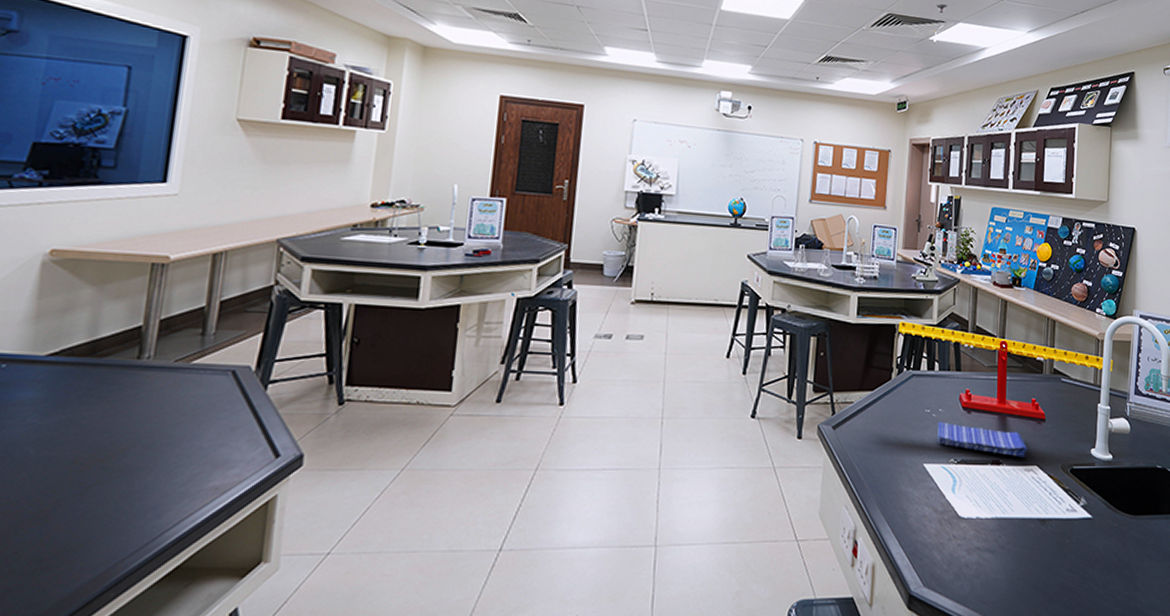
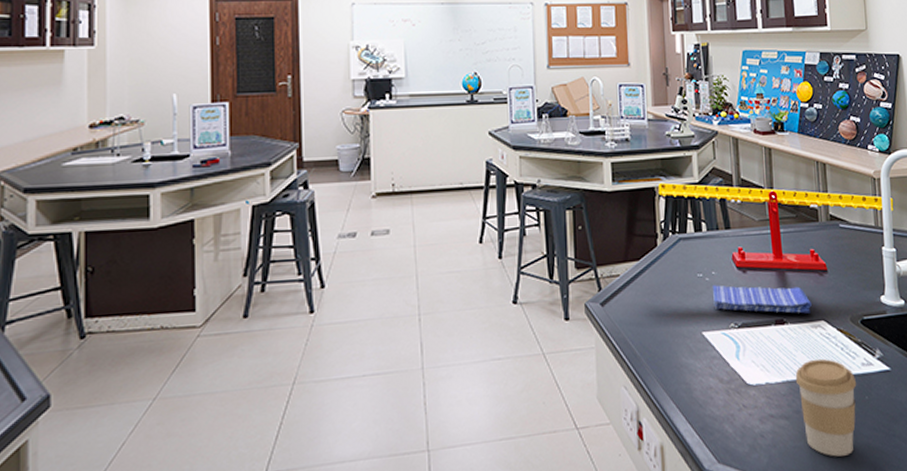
coffee cup: none [1004,500,1060,593] -> present [795,358,857,457]

